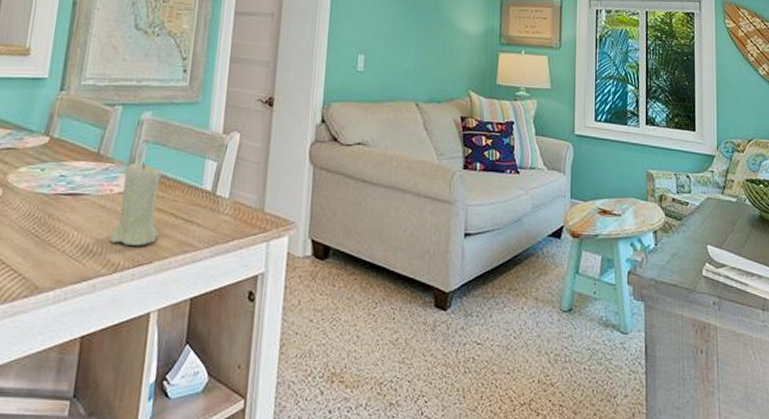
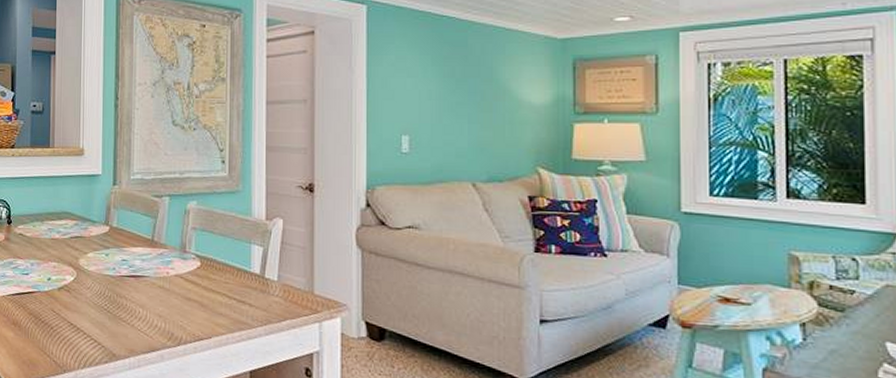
candle: present [109,161,162,246] -> none [171,247,215,323]

